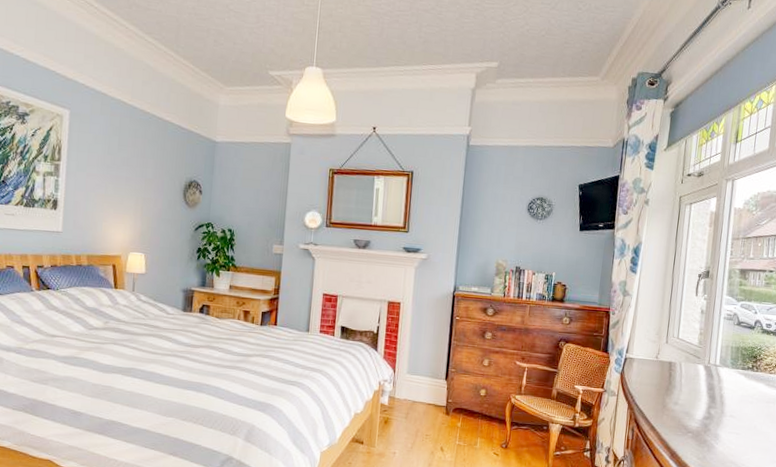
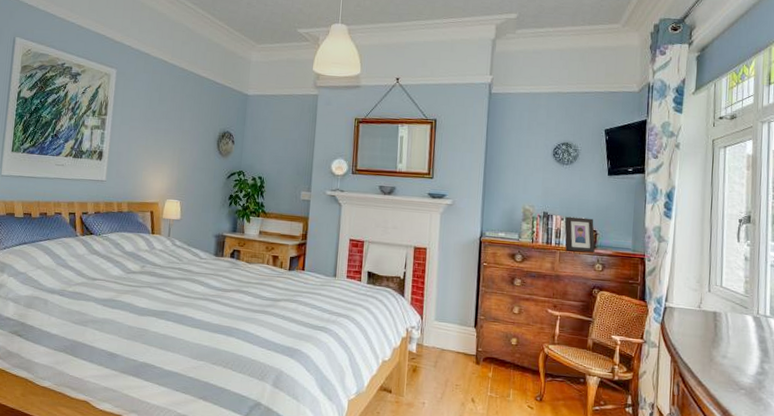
picture frame: none [535,271,564,307] -> present [564,216,595,253]

